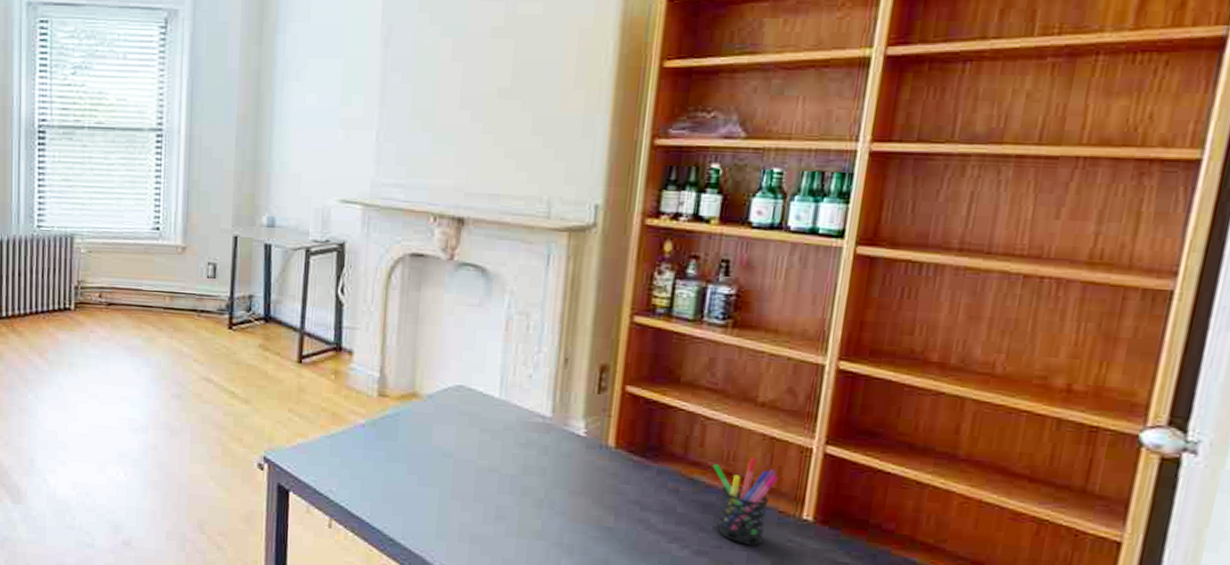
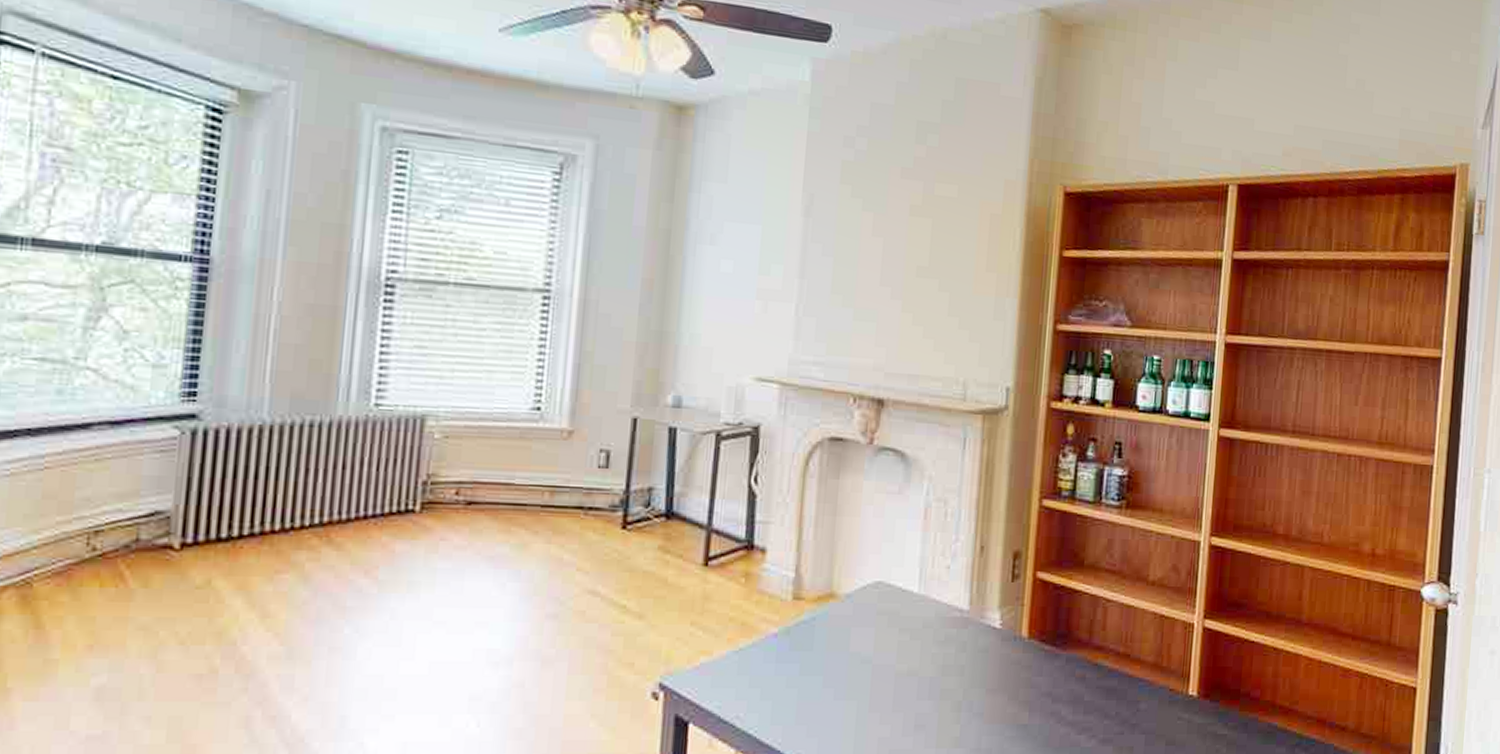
pen holder: present [712,456,779,546] -> none [1113,636,1168,728]

